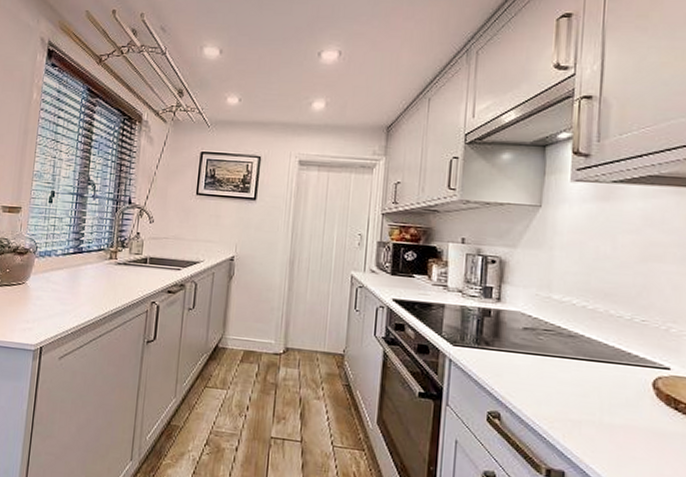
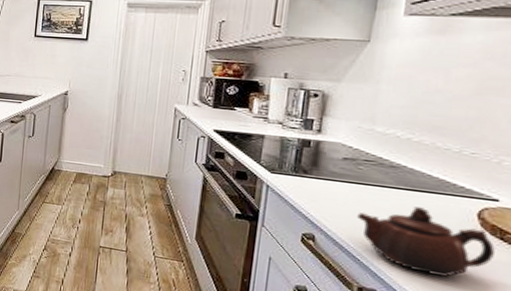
teapot: none [541,378,671,453] -> present [357,206,495,277]

